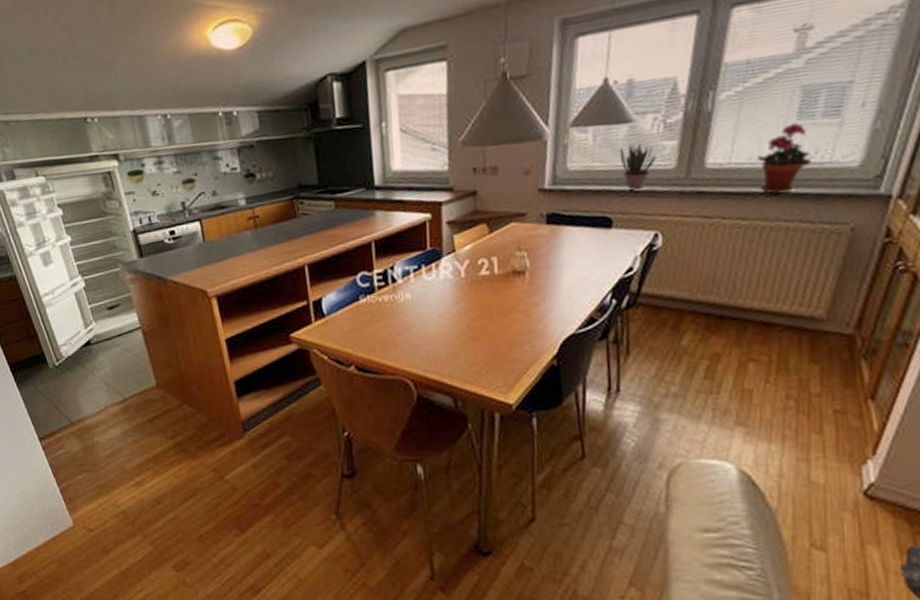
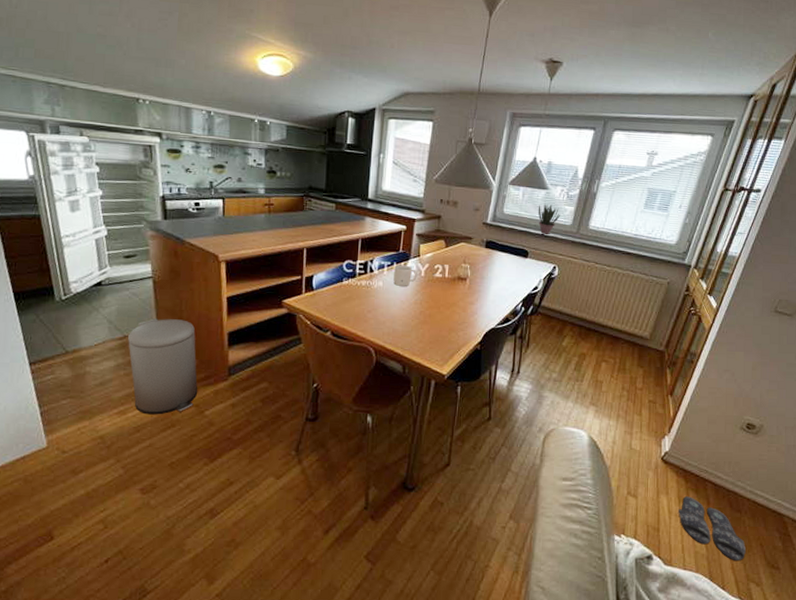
pedal bin: none [129,372,214,484] -> present [128,318,198,415]
mug: none [423,266,456,296] -> present [393,265,417,287]
potted plant: present [758,122,813,195] -> none [619,210,650,254]

